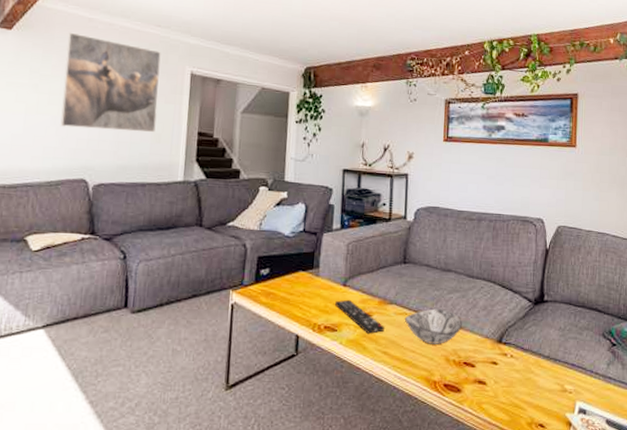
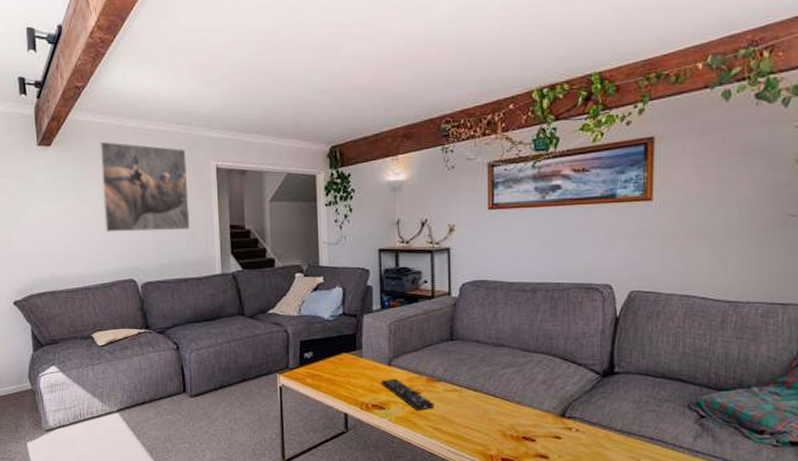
decorative bowl: present [404,308,462,344] -> none [455,384,519,420]

